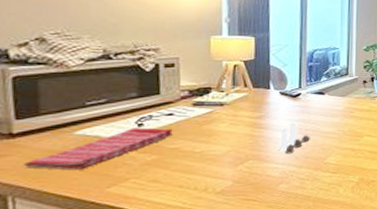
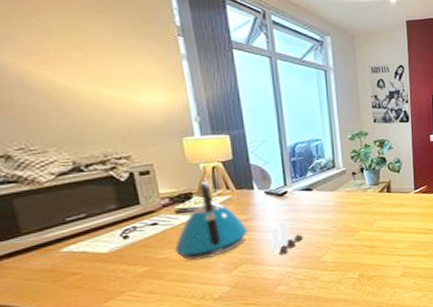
dish towel: present [24,127,173,170] -> none [17,238,160,289]
kettle: none [185,78,259,153] -> present [174,182,249,261]

